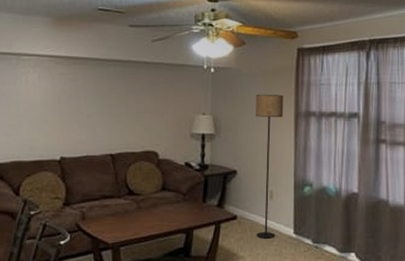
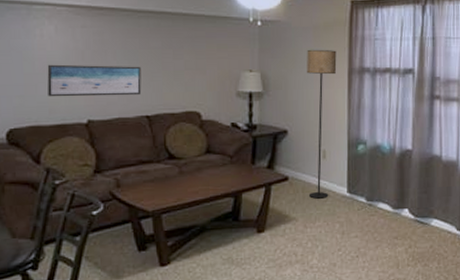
wall art: none [29,107,107,136] -> present [47,64,142,97]

